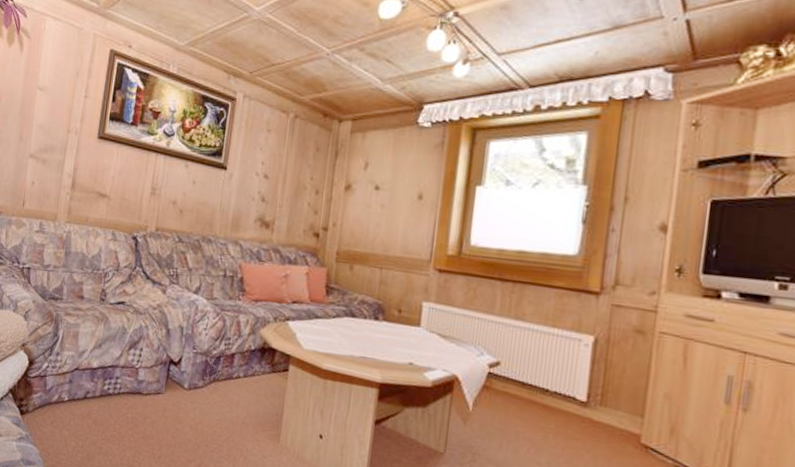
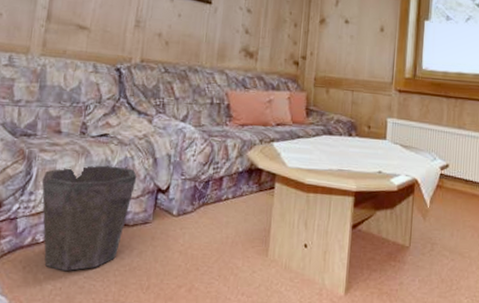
waste bin: none [67,331,151,432] -> present [42,165,137,271]

